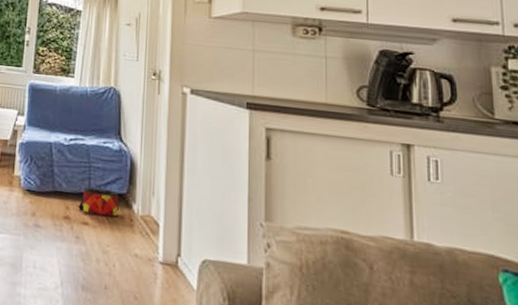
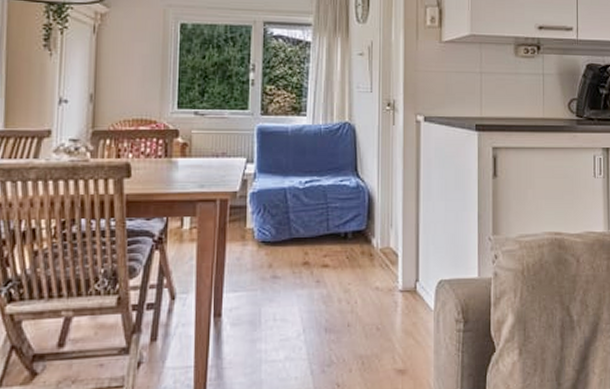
bag: present [78,186,120,218] -> none [317,228,360,257]

